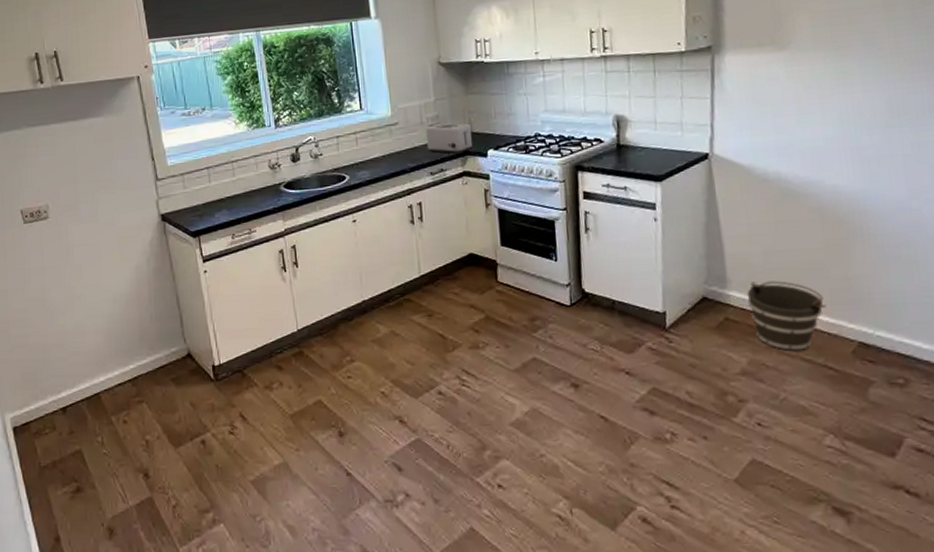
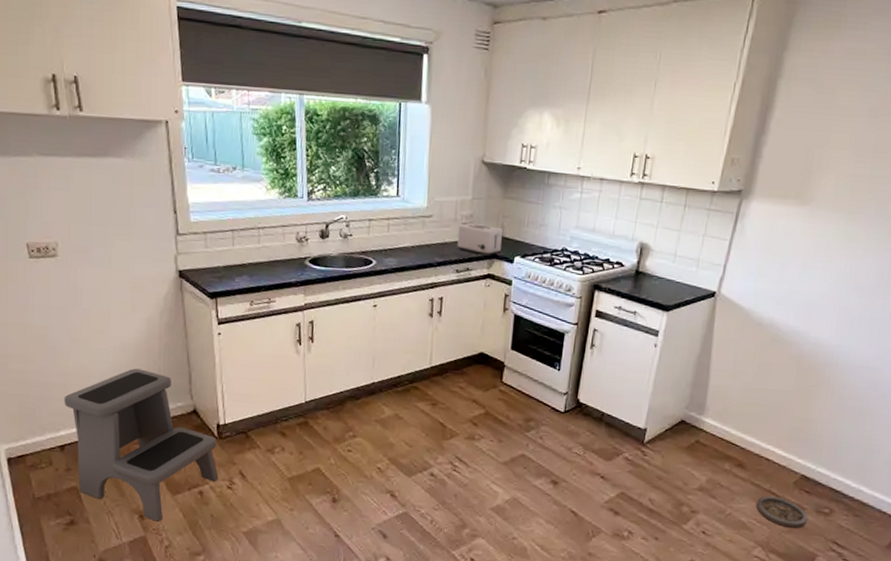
step stool: none [63,318,219,479] -> present [64,368,219,522]
bucket: present [746,281,826,351] -> none [718,413,783,476]
pet bowl: none [813,371,880,407] -> present [756,496,807,528]

